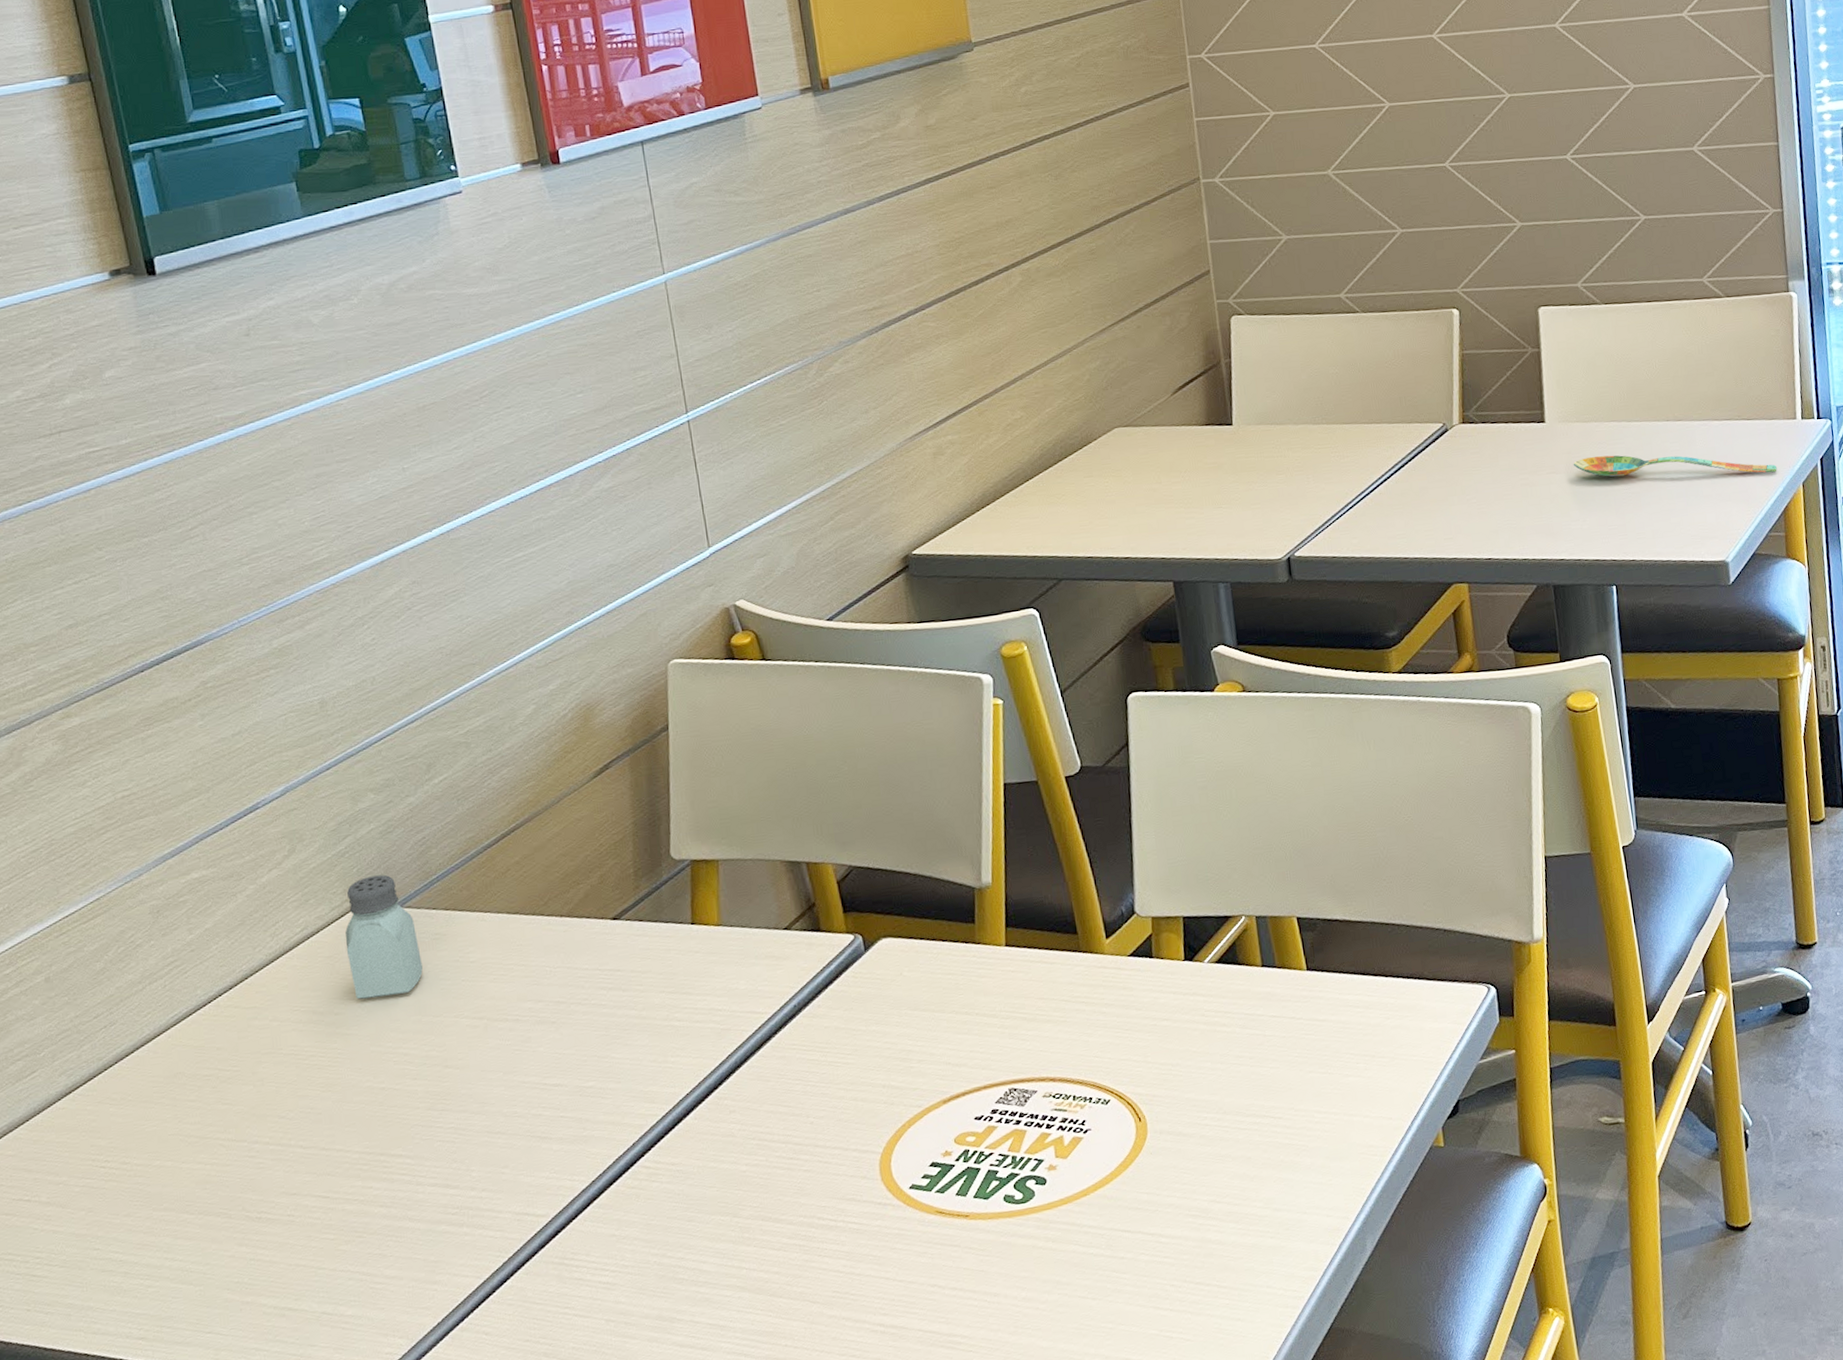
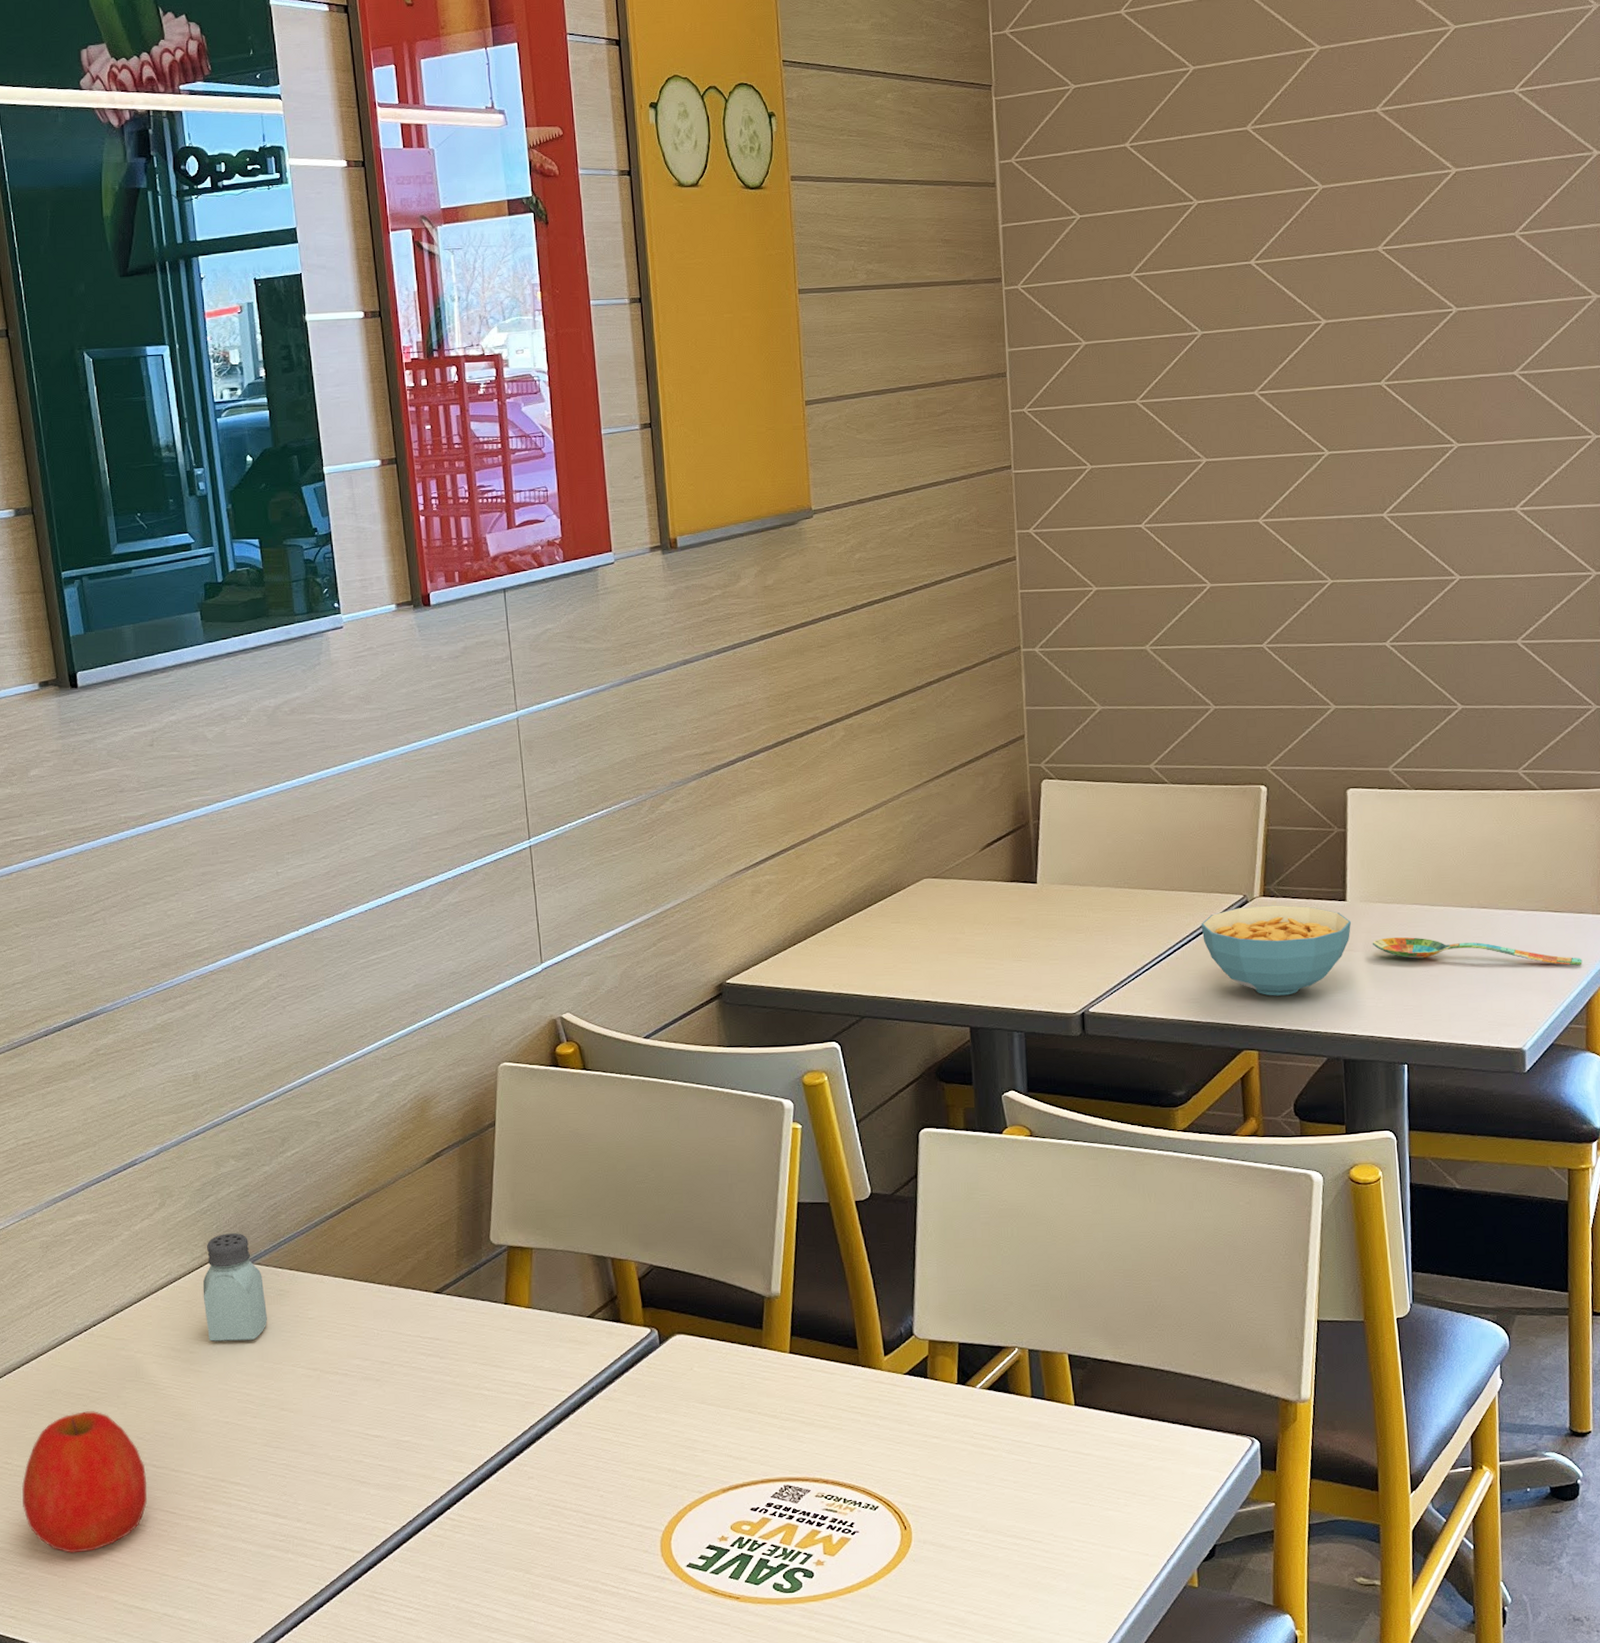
apple: none [144,1092,295,1258] -> present [22,1411,148,1554]
cereal bowl: none [1402,430,1552,526] -> present [1201,905,1352,996]

